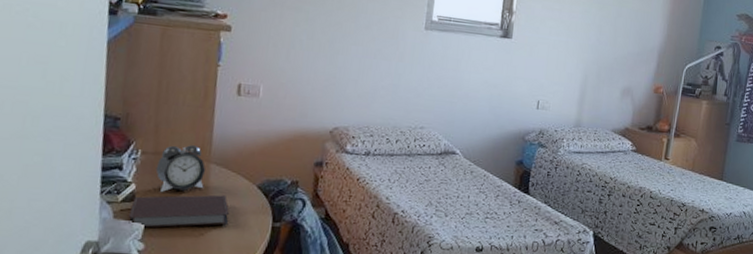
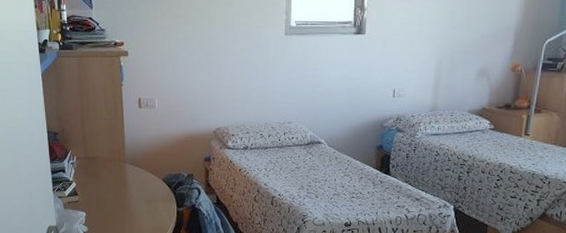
notebook: present [128,195,229,229] -> none [74,188,145,215]
alarm clock: present [155,145,206,193] -> none [88,150,123,188]

